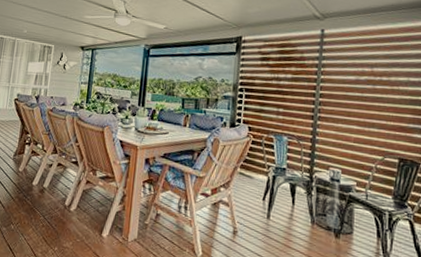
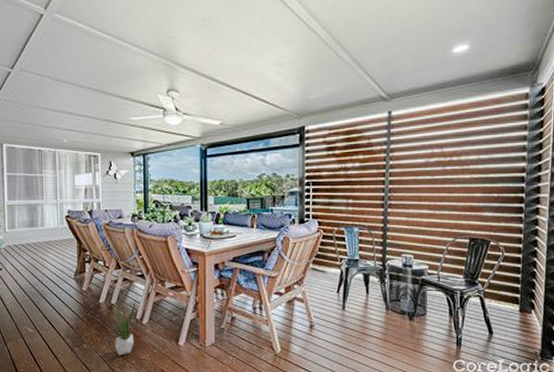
potted plant: none [40,187,65,241] -> present [112,303,137,355]

